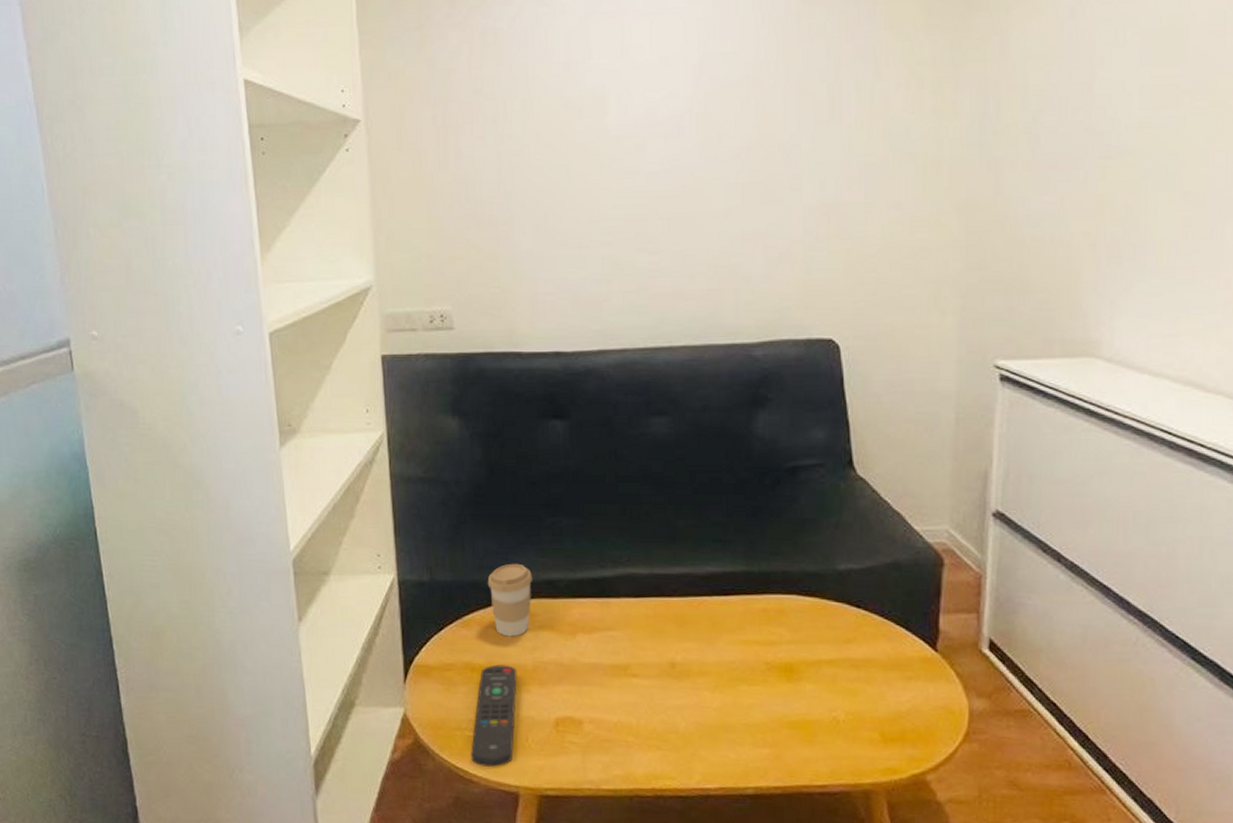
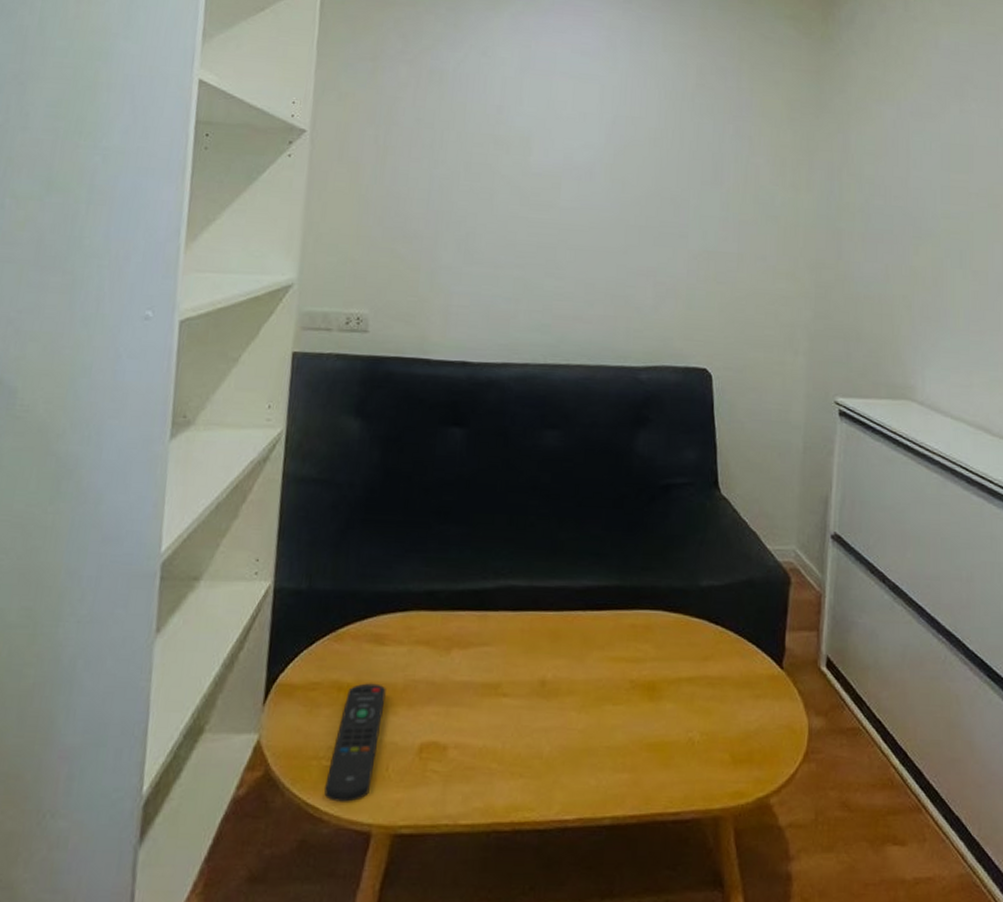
coffee cup: present [487,563,532,637] -> none [367,572,414,652]

